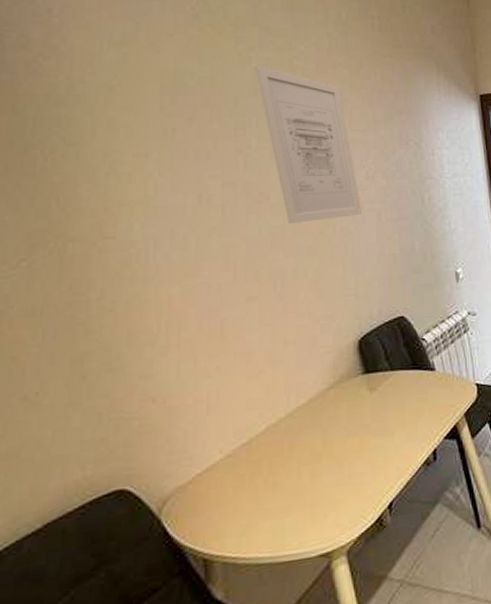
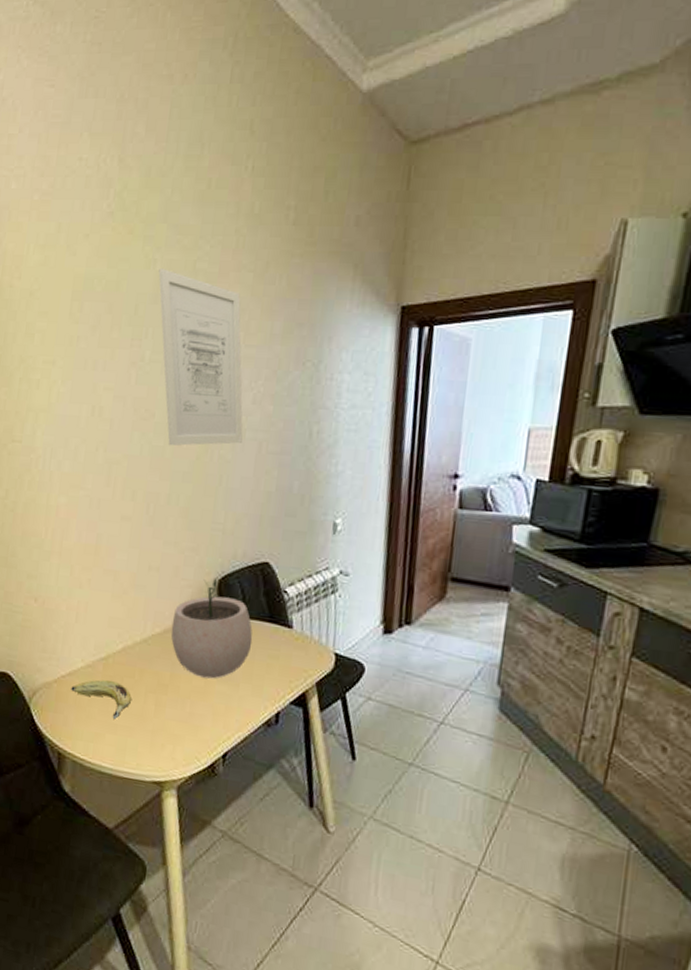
fruit: none [211,464,283,504] -> present [71,679,131,719]
plant pot: none [317,339,400,437] -> present [171,578,253,679]

